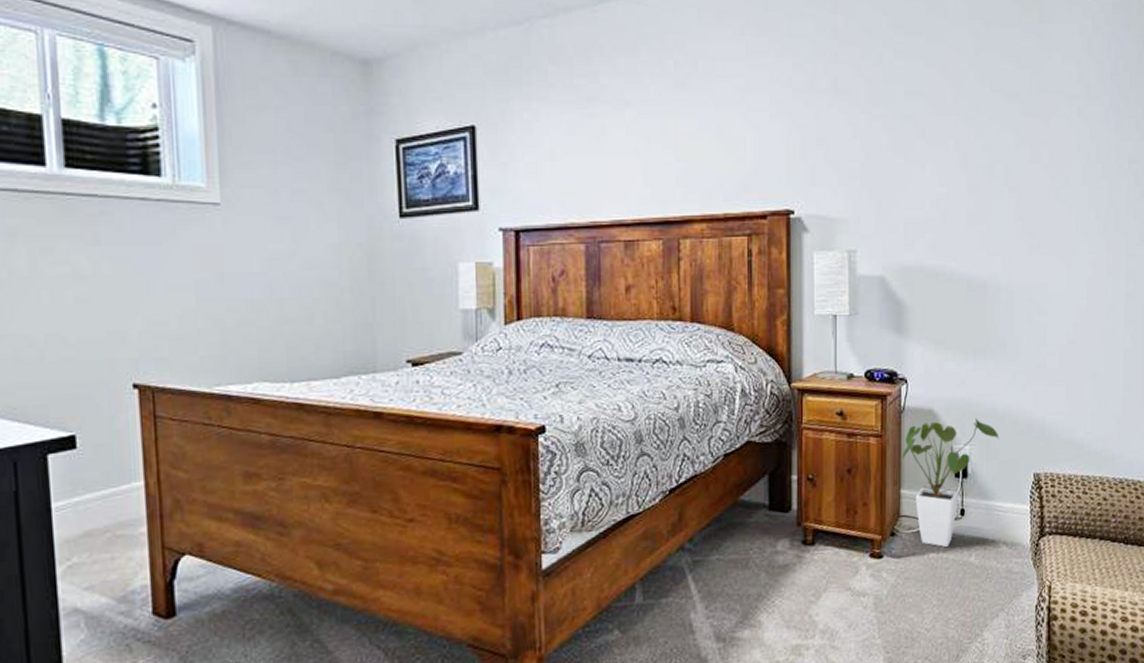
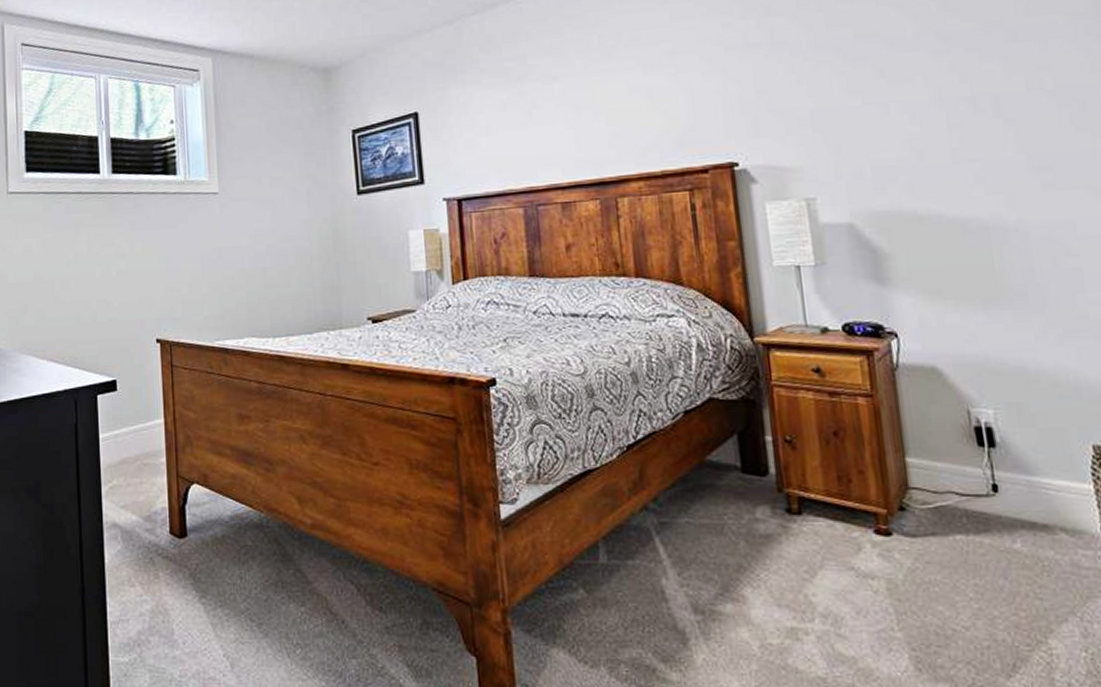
house plant: present [901,418,999,547] -> none [901,378,1035,528]

